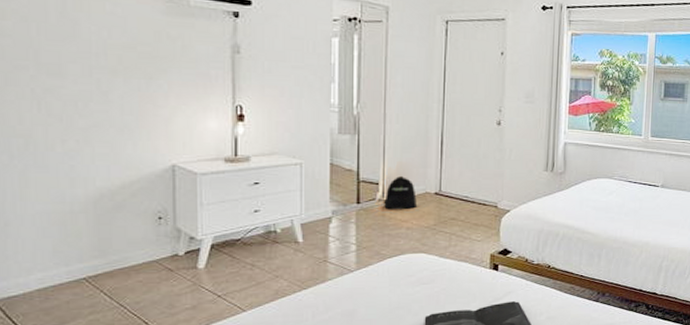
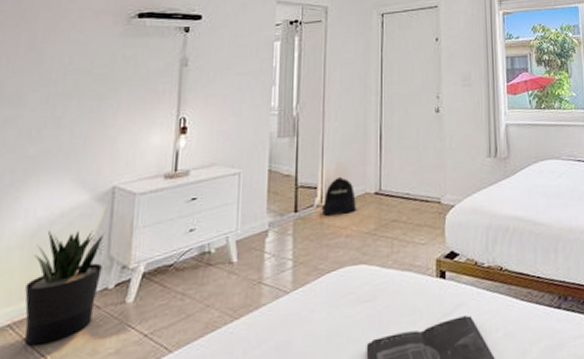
planter: none [96,200,170,297] -> present [25,230,105,346]

